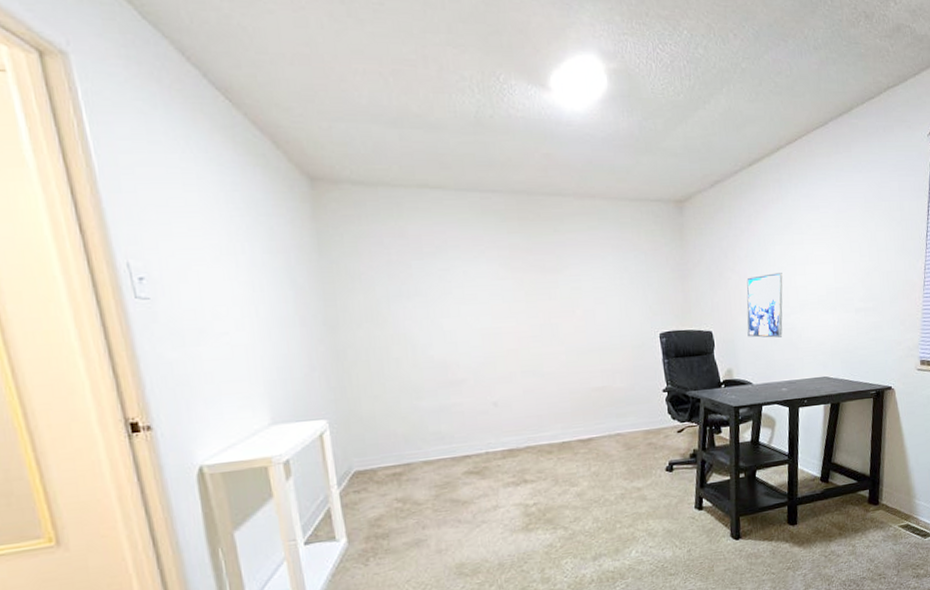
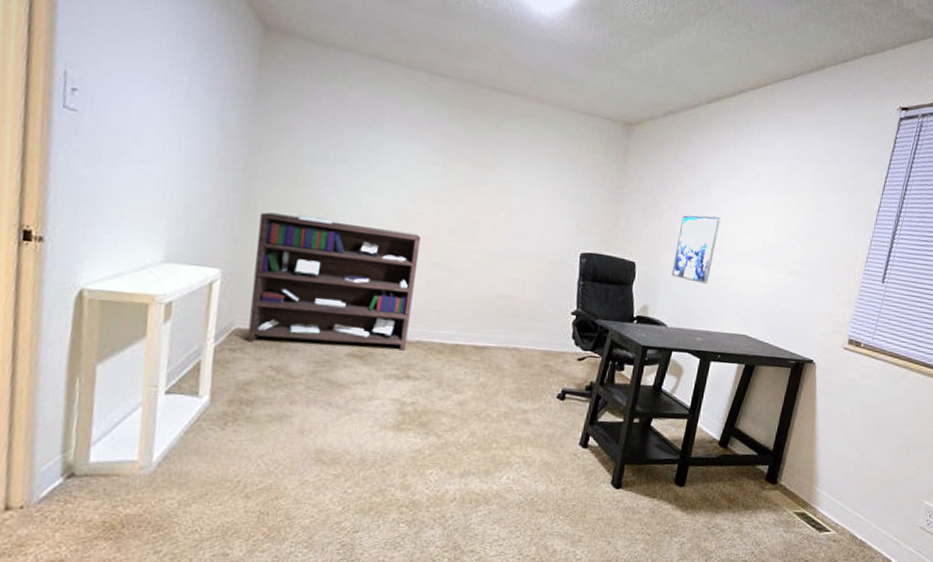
bookshelf: none [352,348,517,481] -> present [247,212,422,351]

